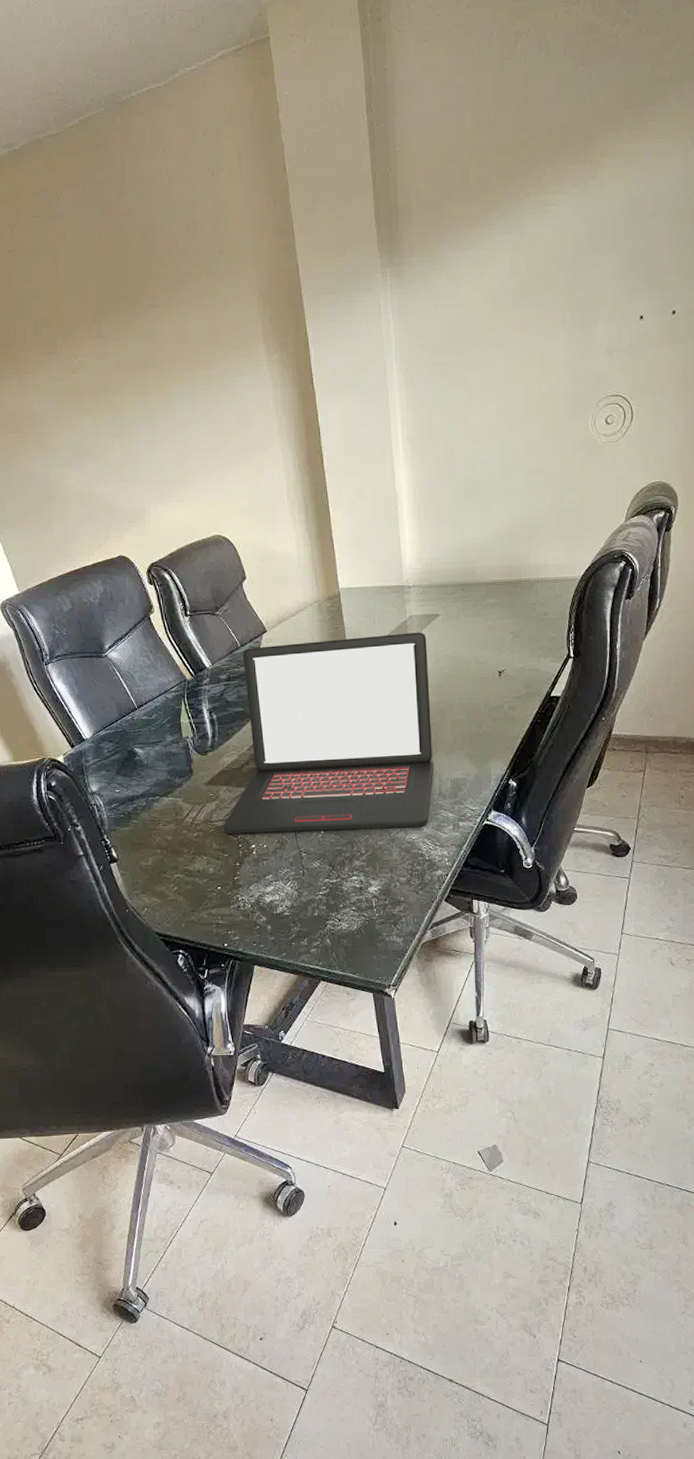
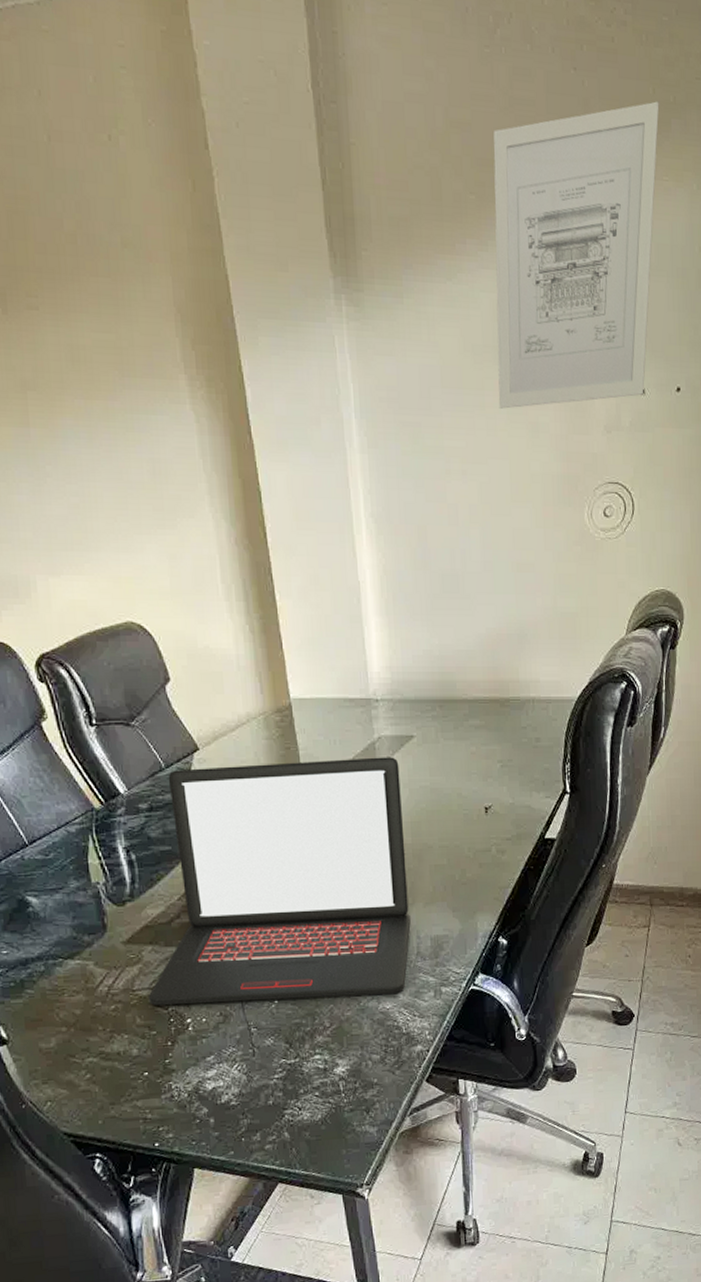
wall art: none [513,79,658,344] -> present [493,101,660,409]

